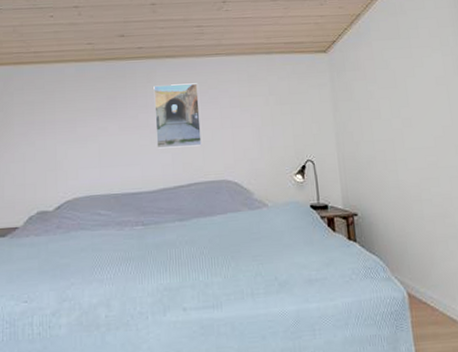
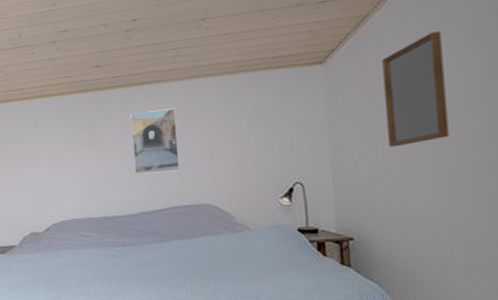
home mirror: none [372,34,425,131] -> present [382,31,449,148]

